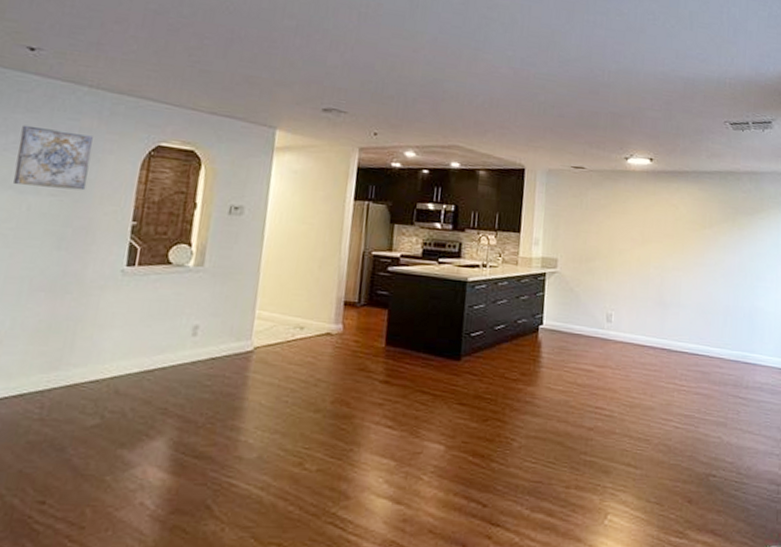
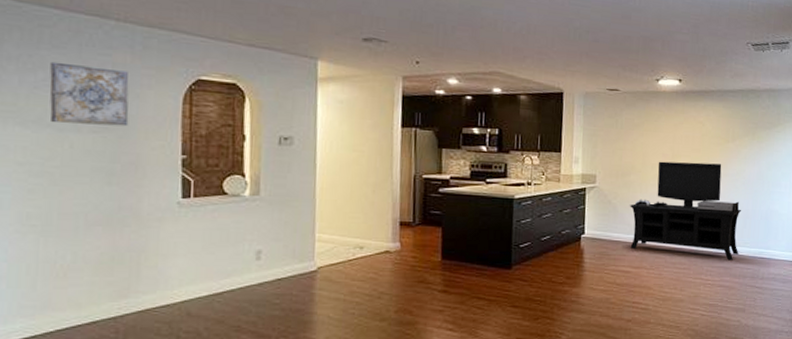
media console: none [593,246,721,364] -> present [629,161,742,260]

